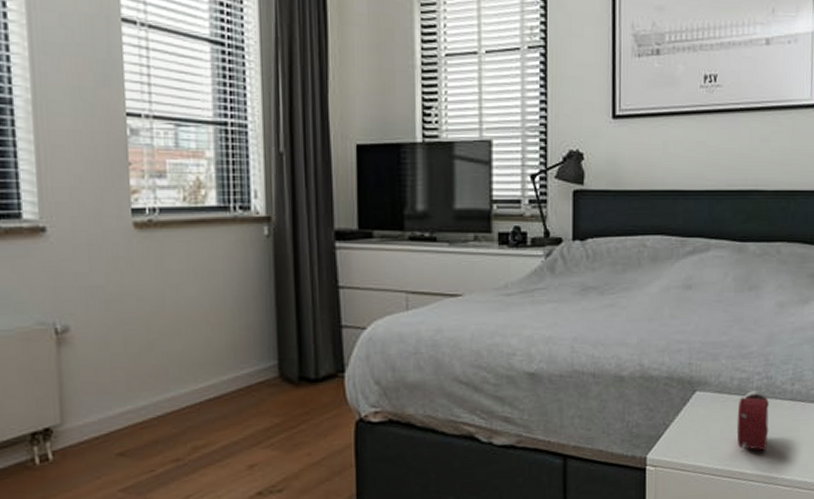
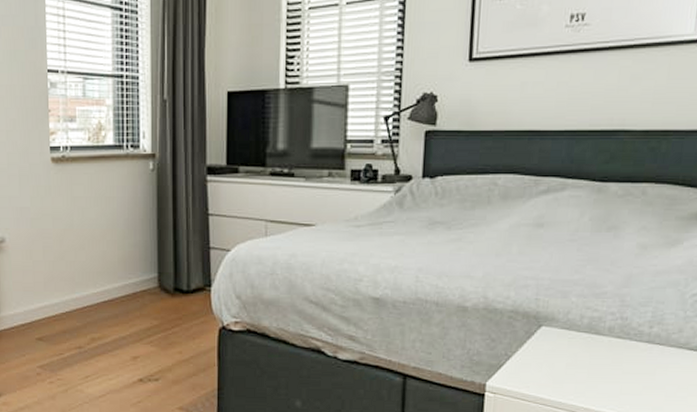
alarm clock: present [736,390,769,453] -> none [583,330,622,390]

